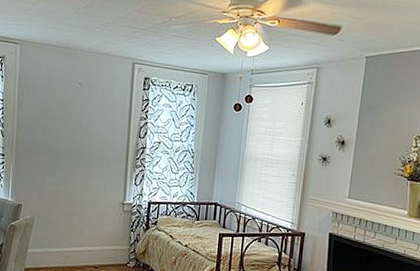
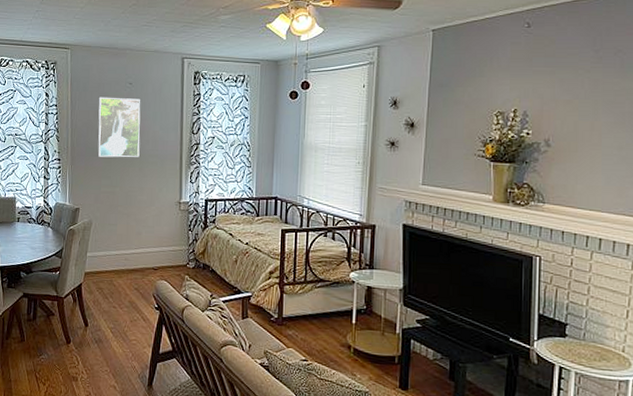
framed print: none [44,95,89,157] -> present [98,97,141,158]

